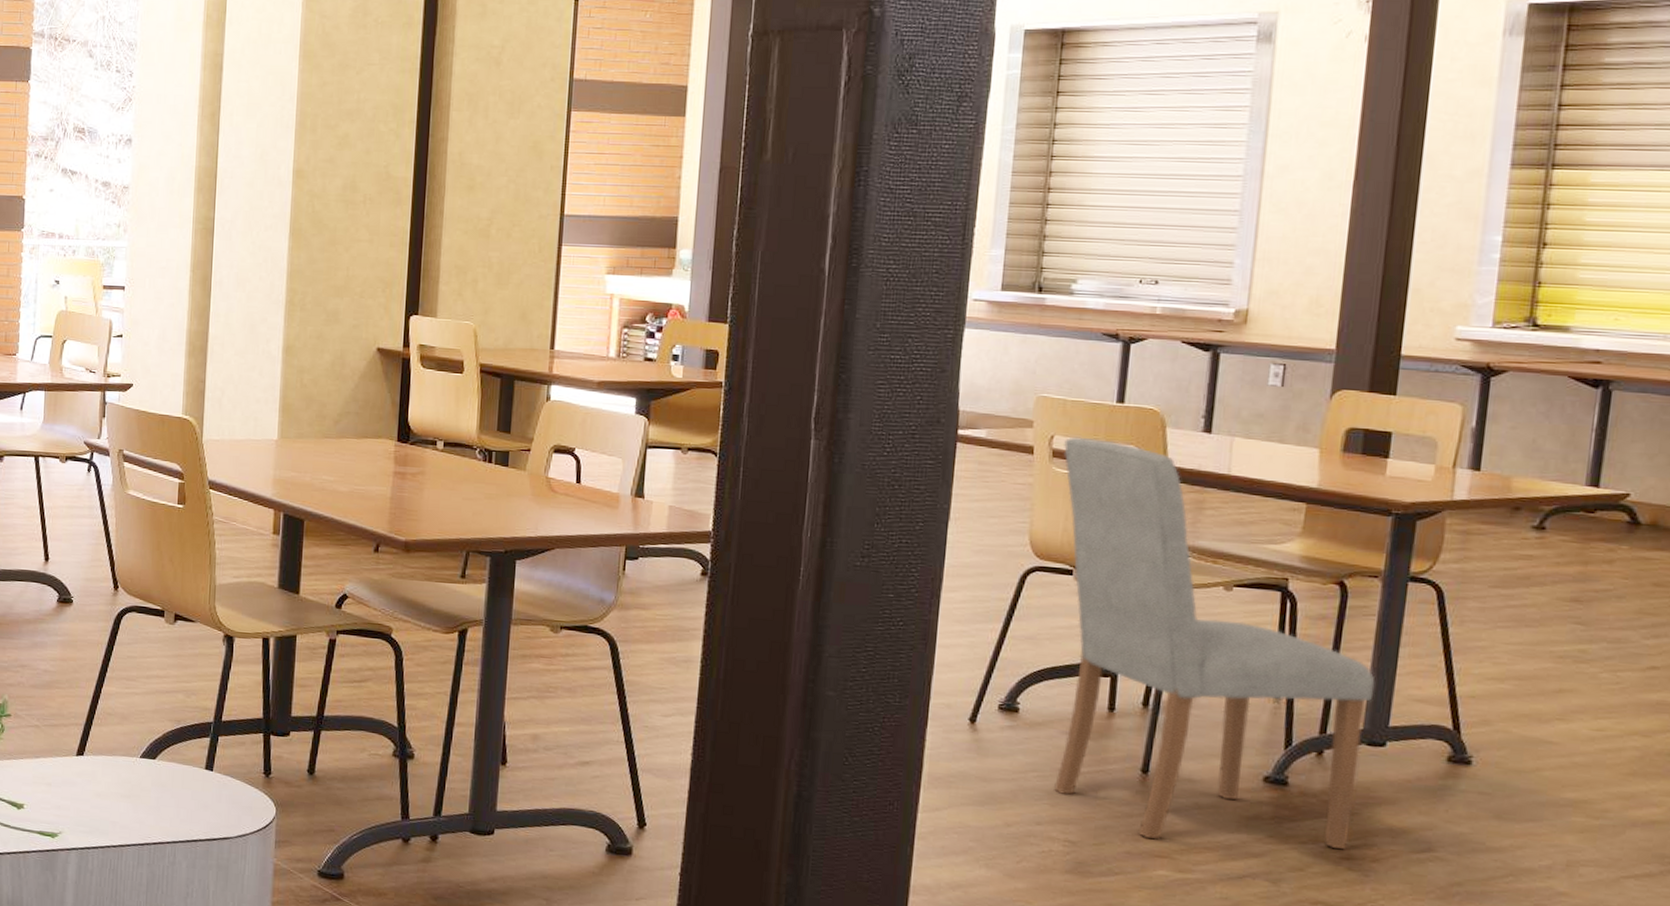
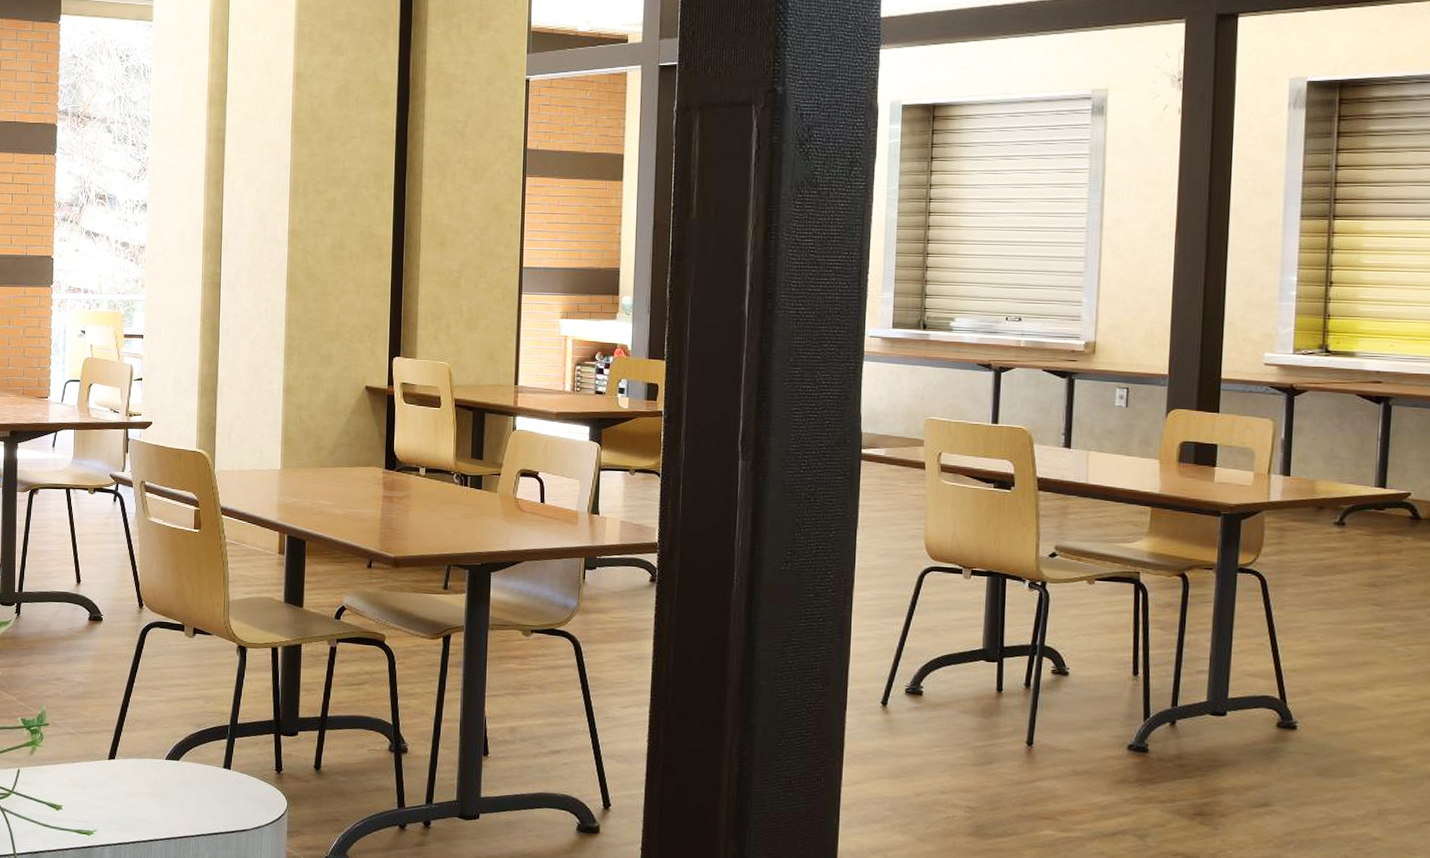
dining chair: present [1054,437,1376,850] -> none [949,453,1215,807]

